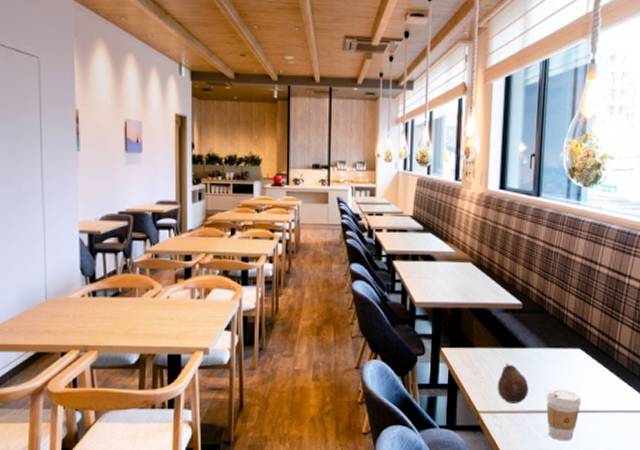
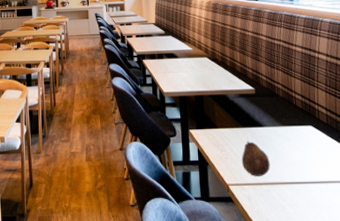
coffee cup: present [546,388,581,441] -> none [286,162,320,210]

